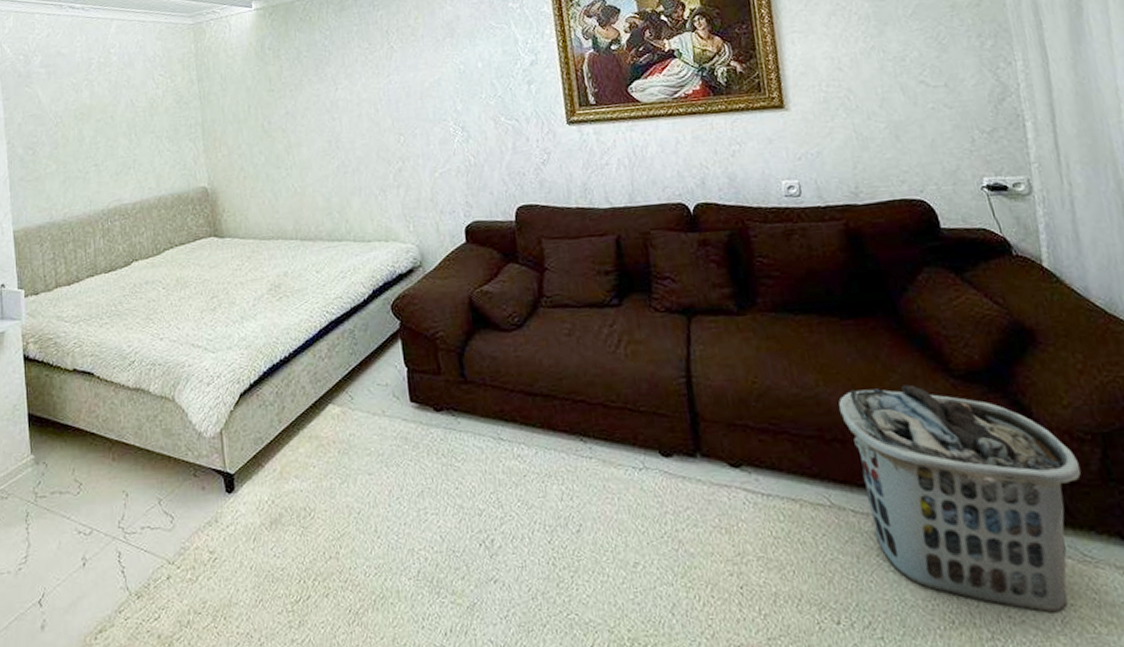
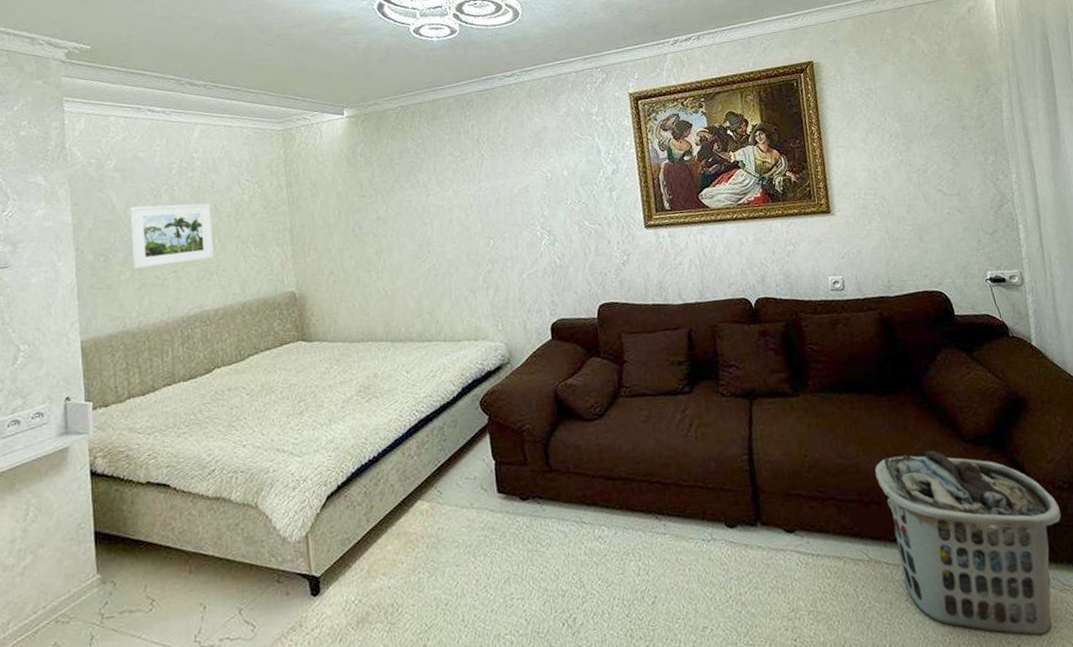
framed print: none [53,98,131,163] -> present [129,203,215,270]

